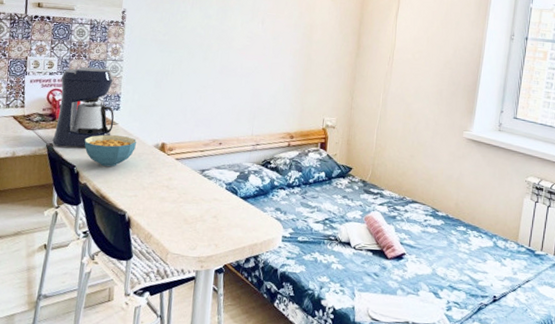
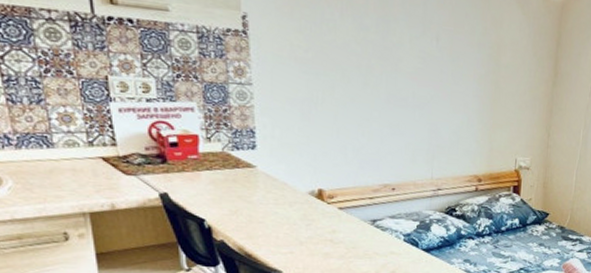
coffee maker: present [52,67,115,148] -> none [165,92,251,197]
cereal bowl: present [84,134,136,167] -> none [212,180,284,220]

